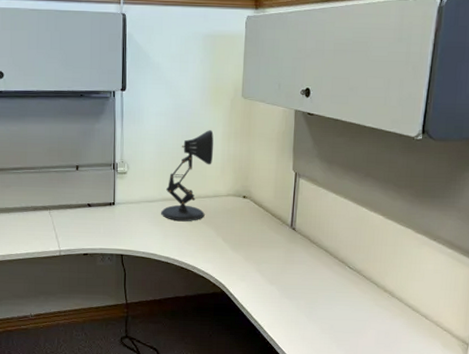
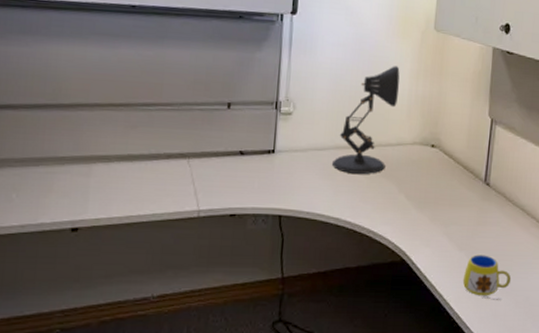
mug: none [274,288,317,328] -> present [462,255,512,301]

